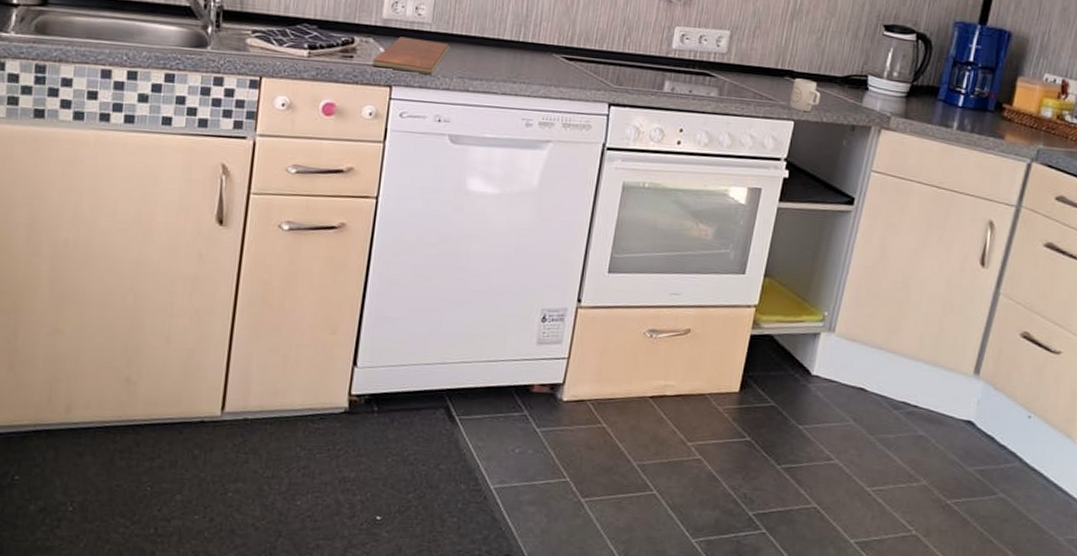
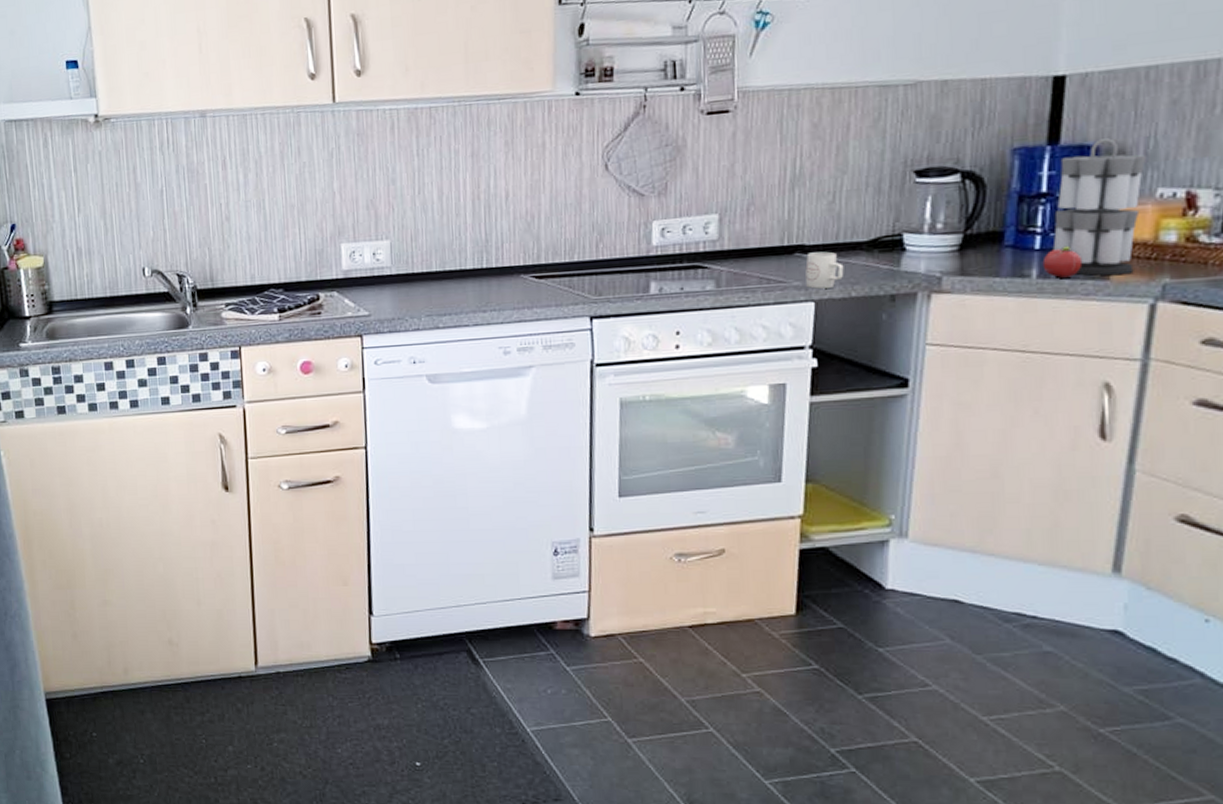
chopping board: present [372,36,450,75] -> none [340,283,413,320]
fruit: none [961,107,989,133] -> present [1042,245,1083,278]
spice rack: none [970,27,1041,137] -> present [1052,138,1147,276]

